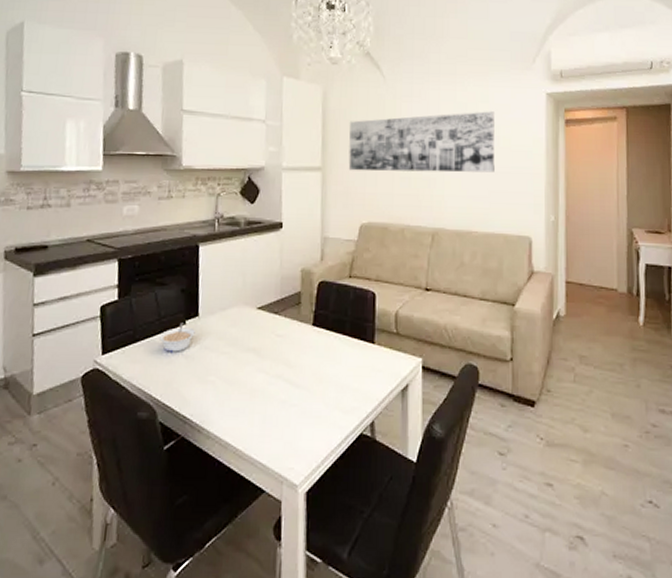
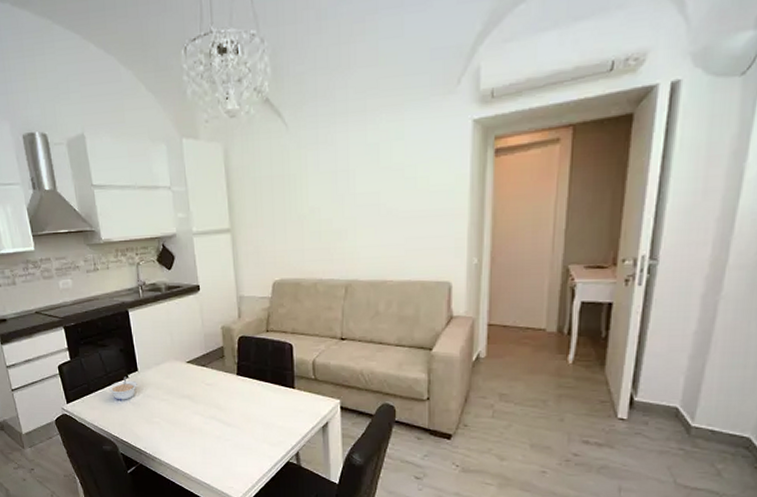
wall art: present [348,111,495,173] -> none [253,149,411,230]

